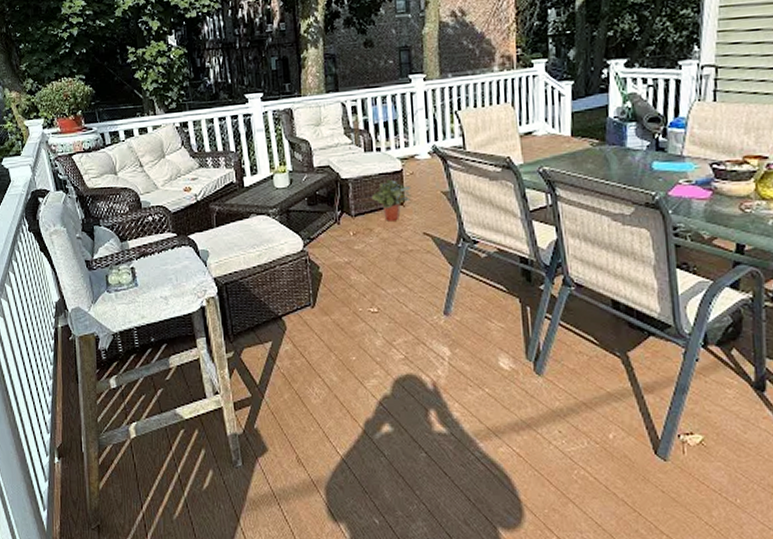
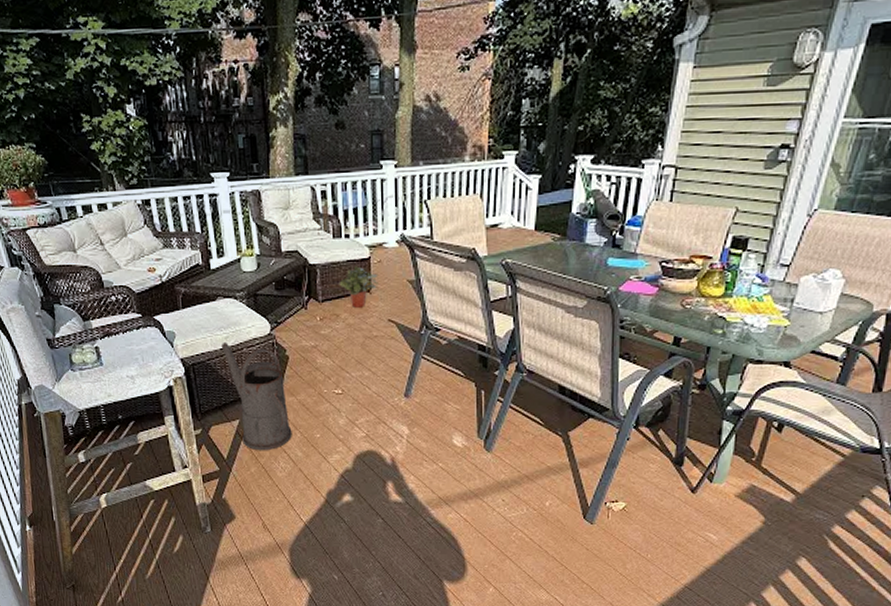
watering can: none [253,260,327,376] -> present [221,343,292,451]

